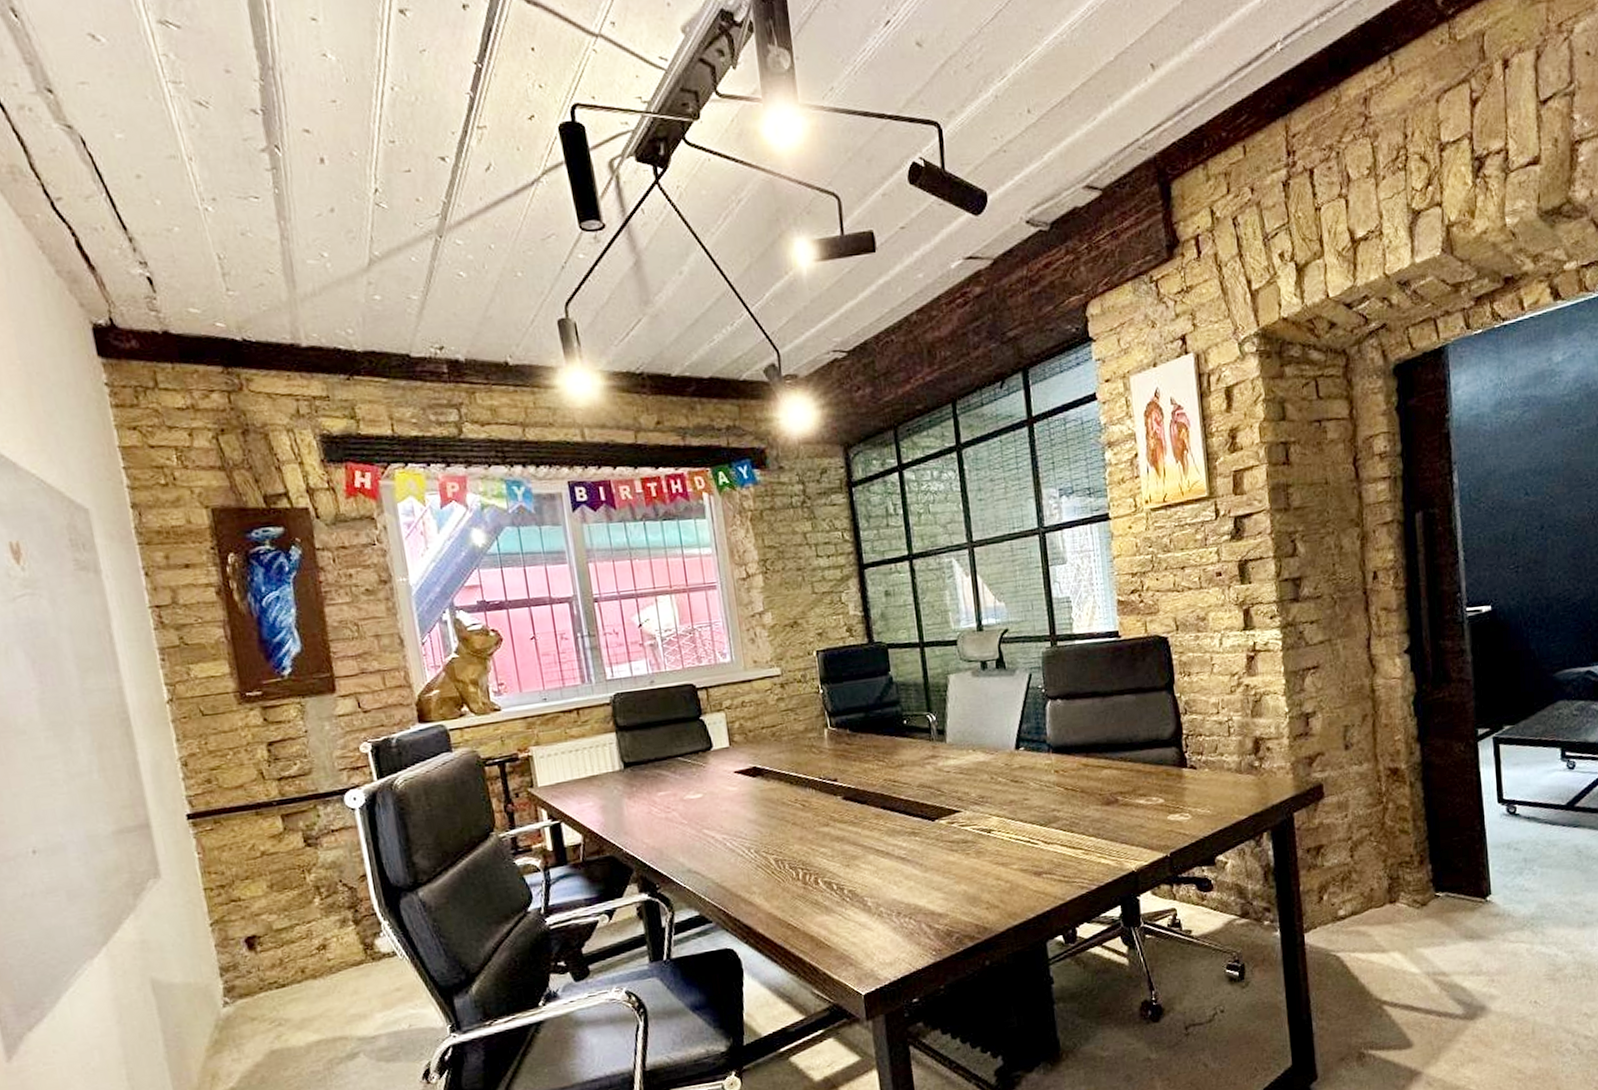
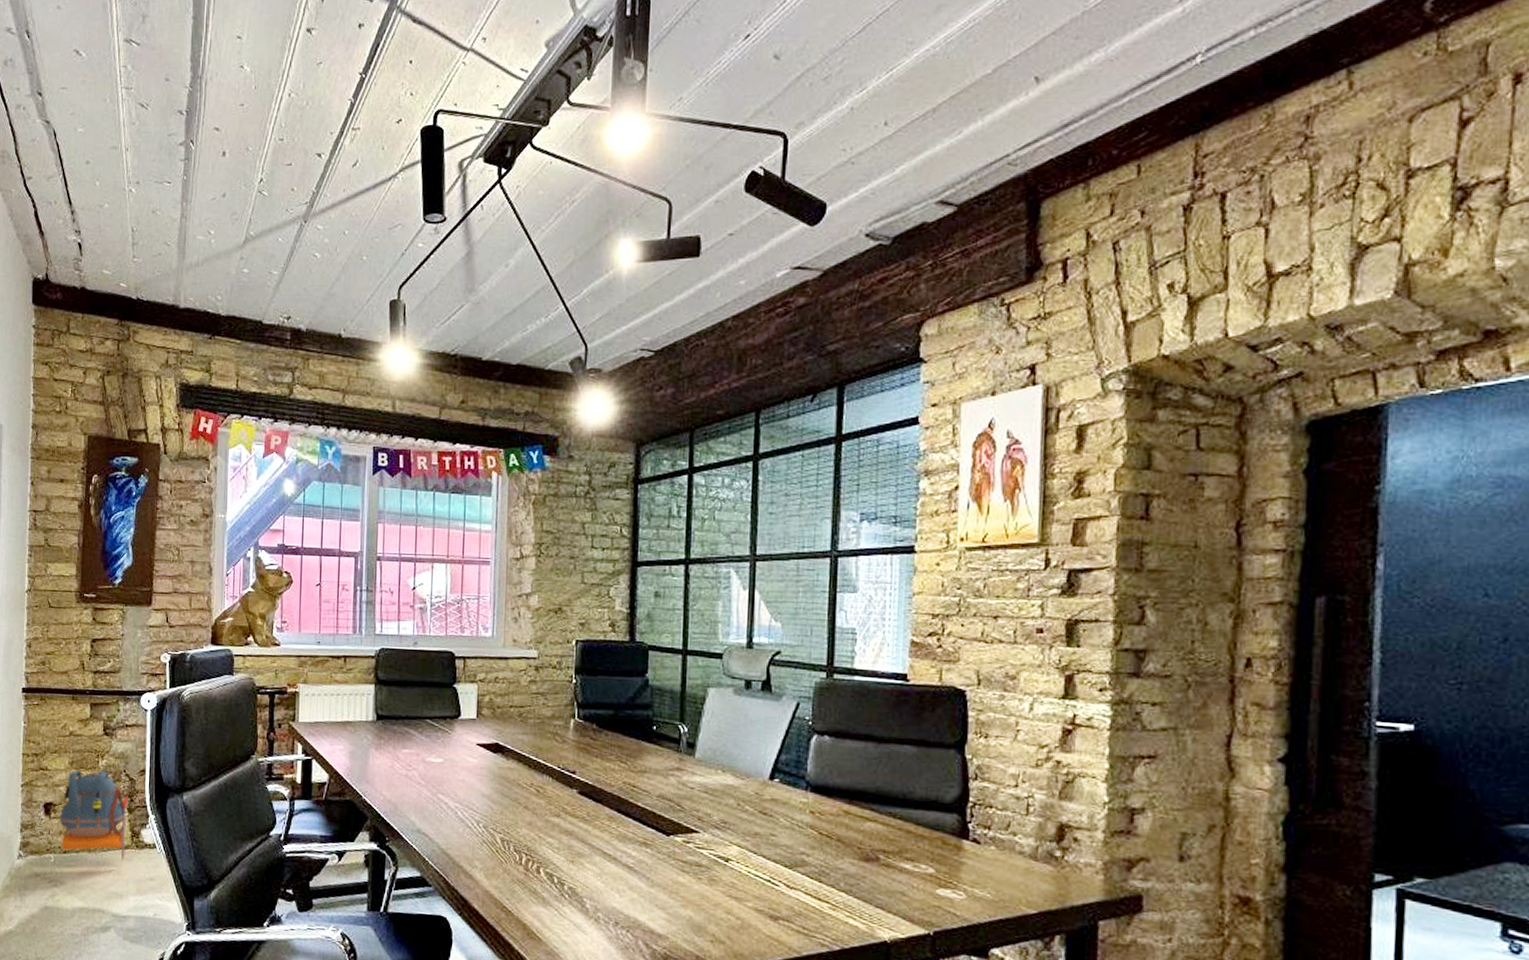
backpack: none [264,885,361,1013] -> present [50,770,128,873]

